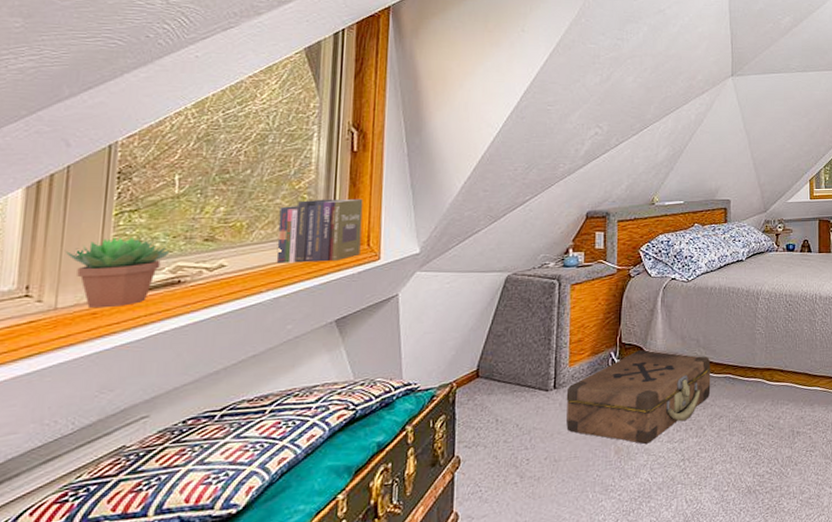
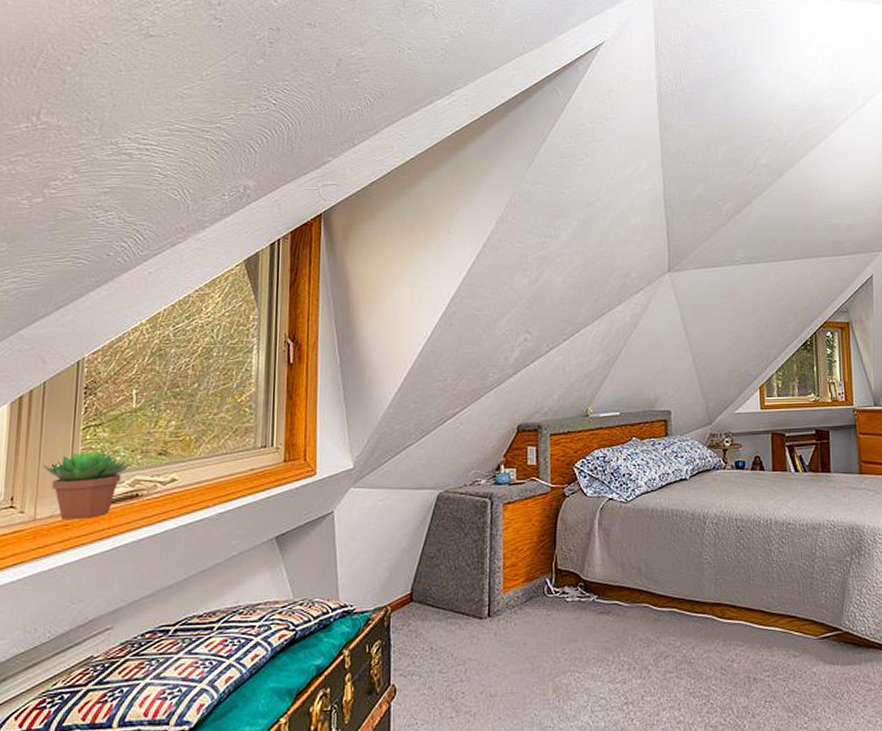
books: present [276,198,363,264] -> none [221,411,300,478]
suitcase: present [566,350,711,444] -> none [501,577,655,683]

